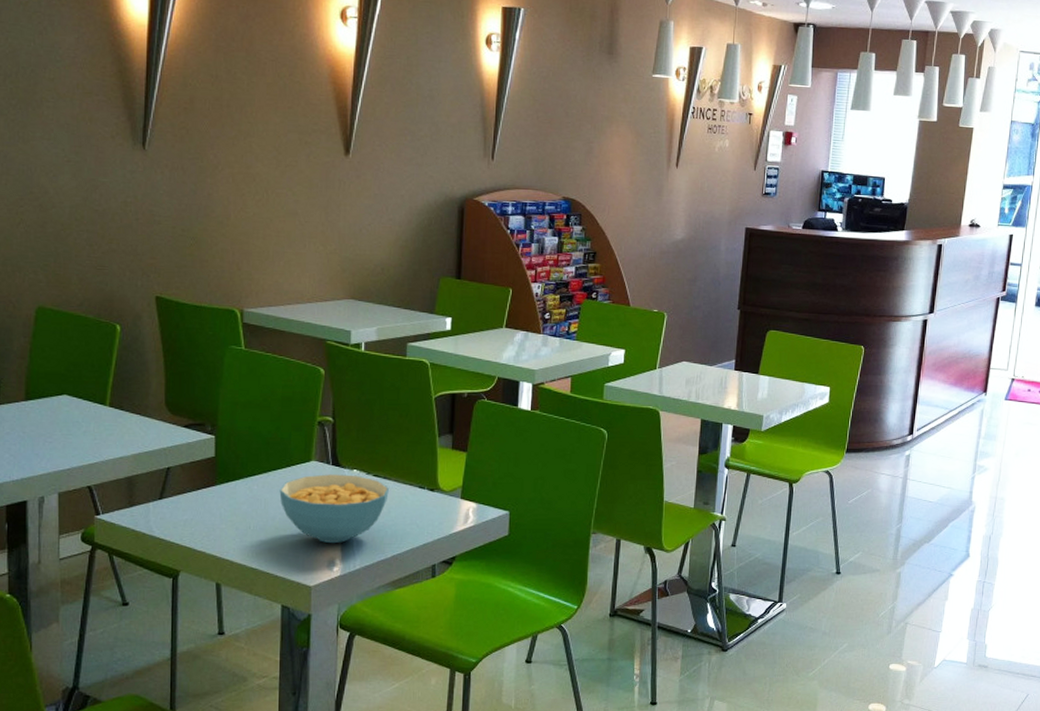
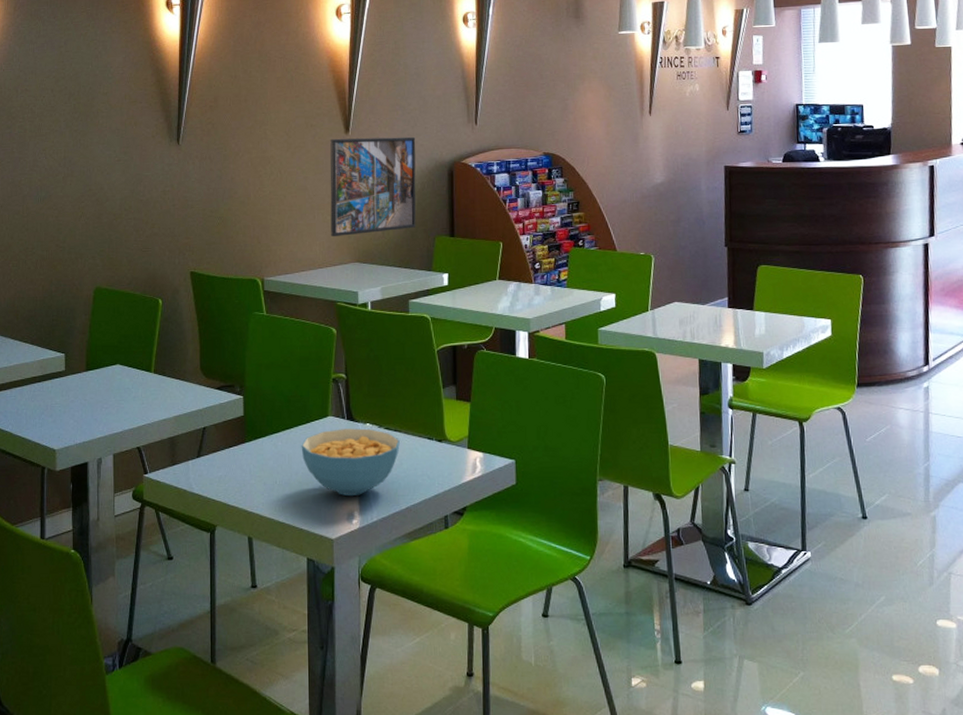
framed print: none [323,160,425,270] -> present [330,136,416,236]

